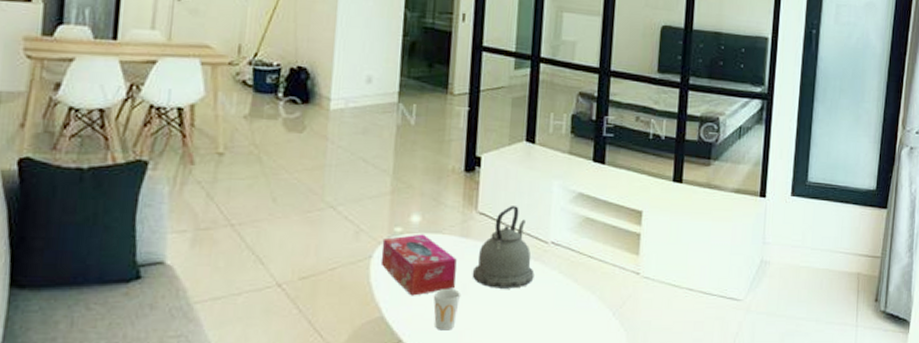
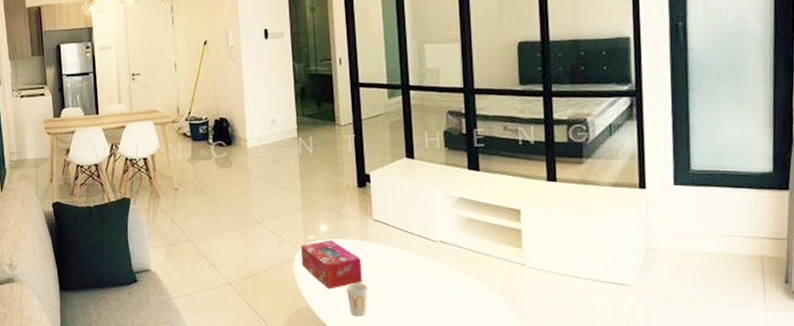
kettle: present [472,206,535,289] -> none [375,212,428,281]

